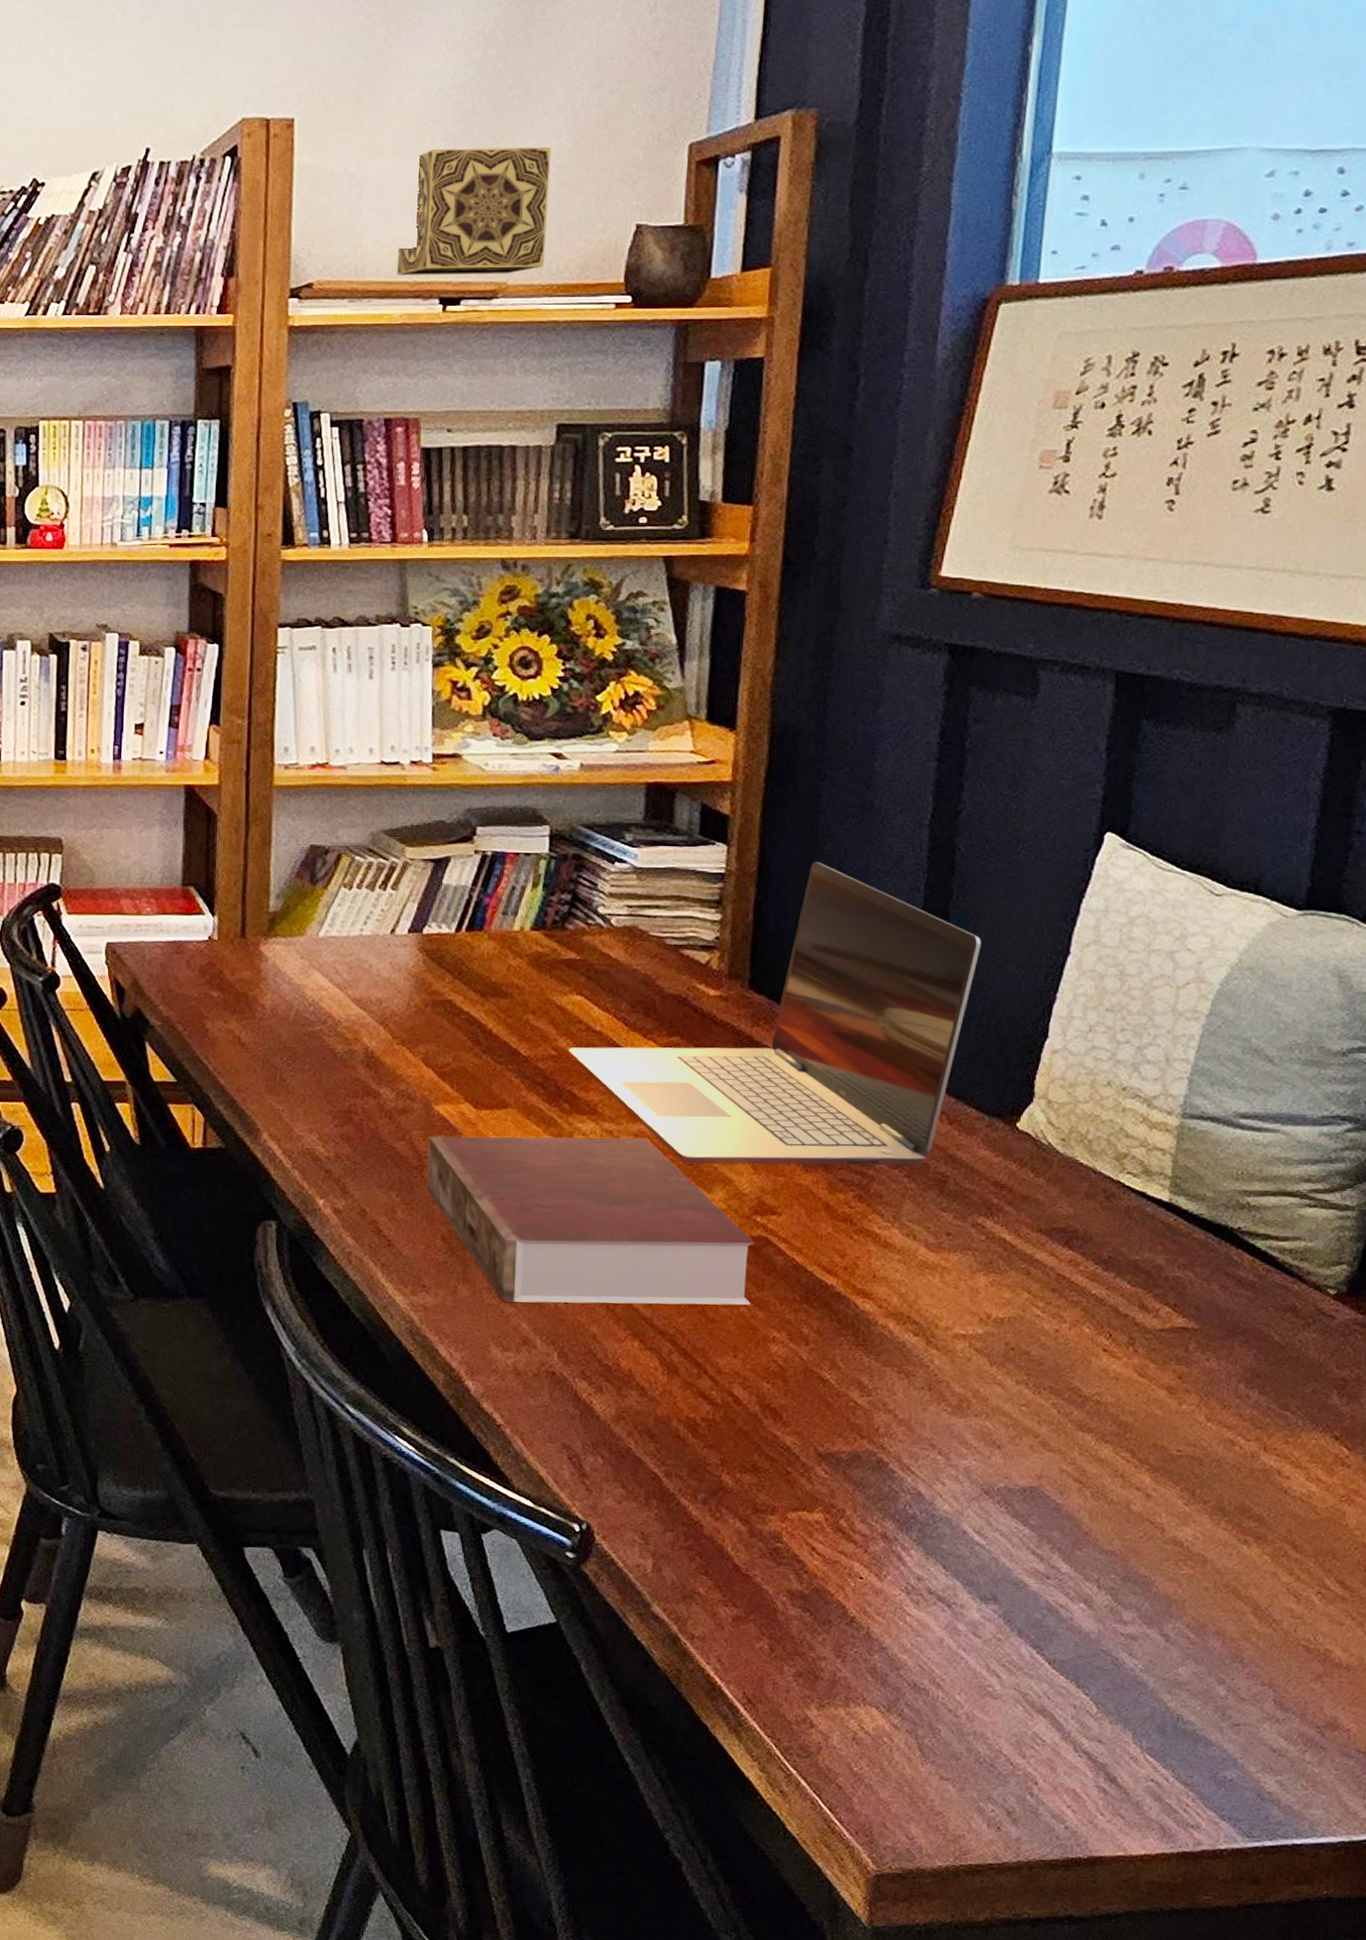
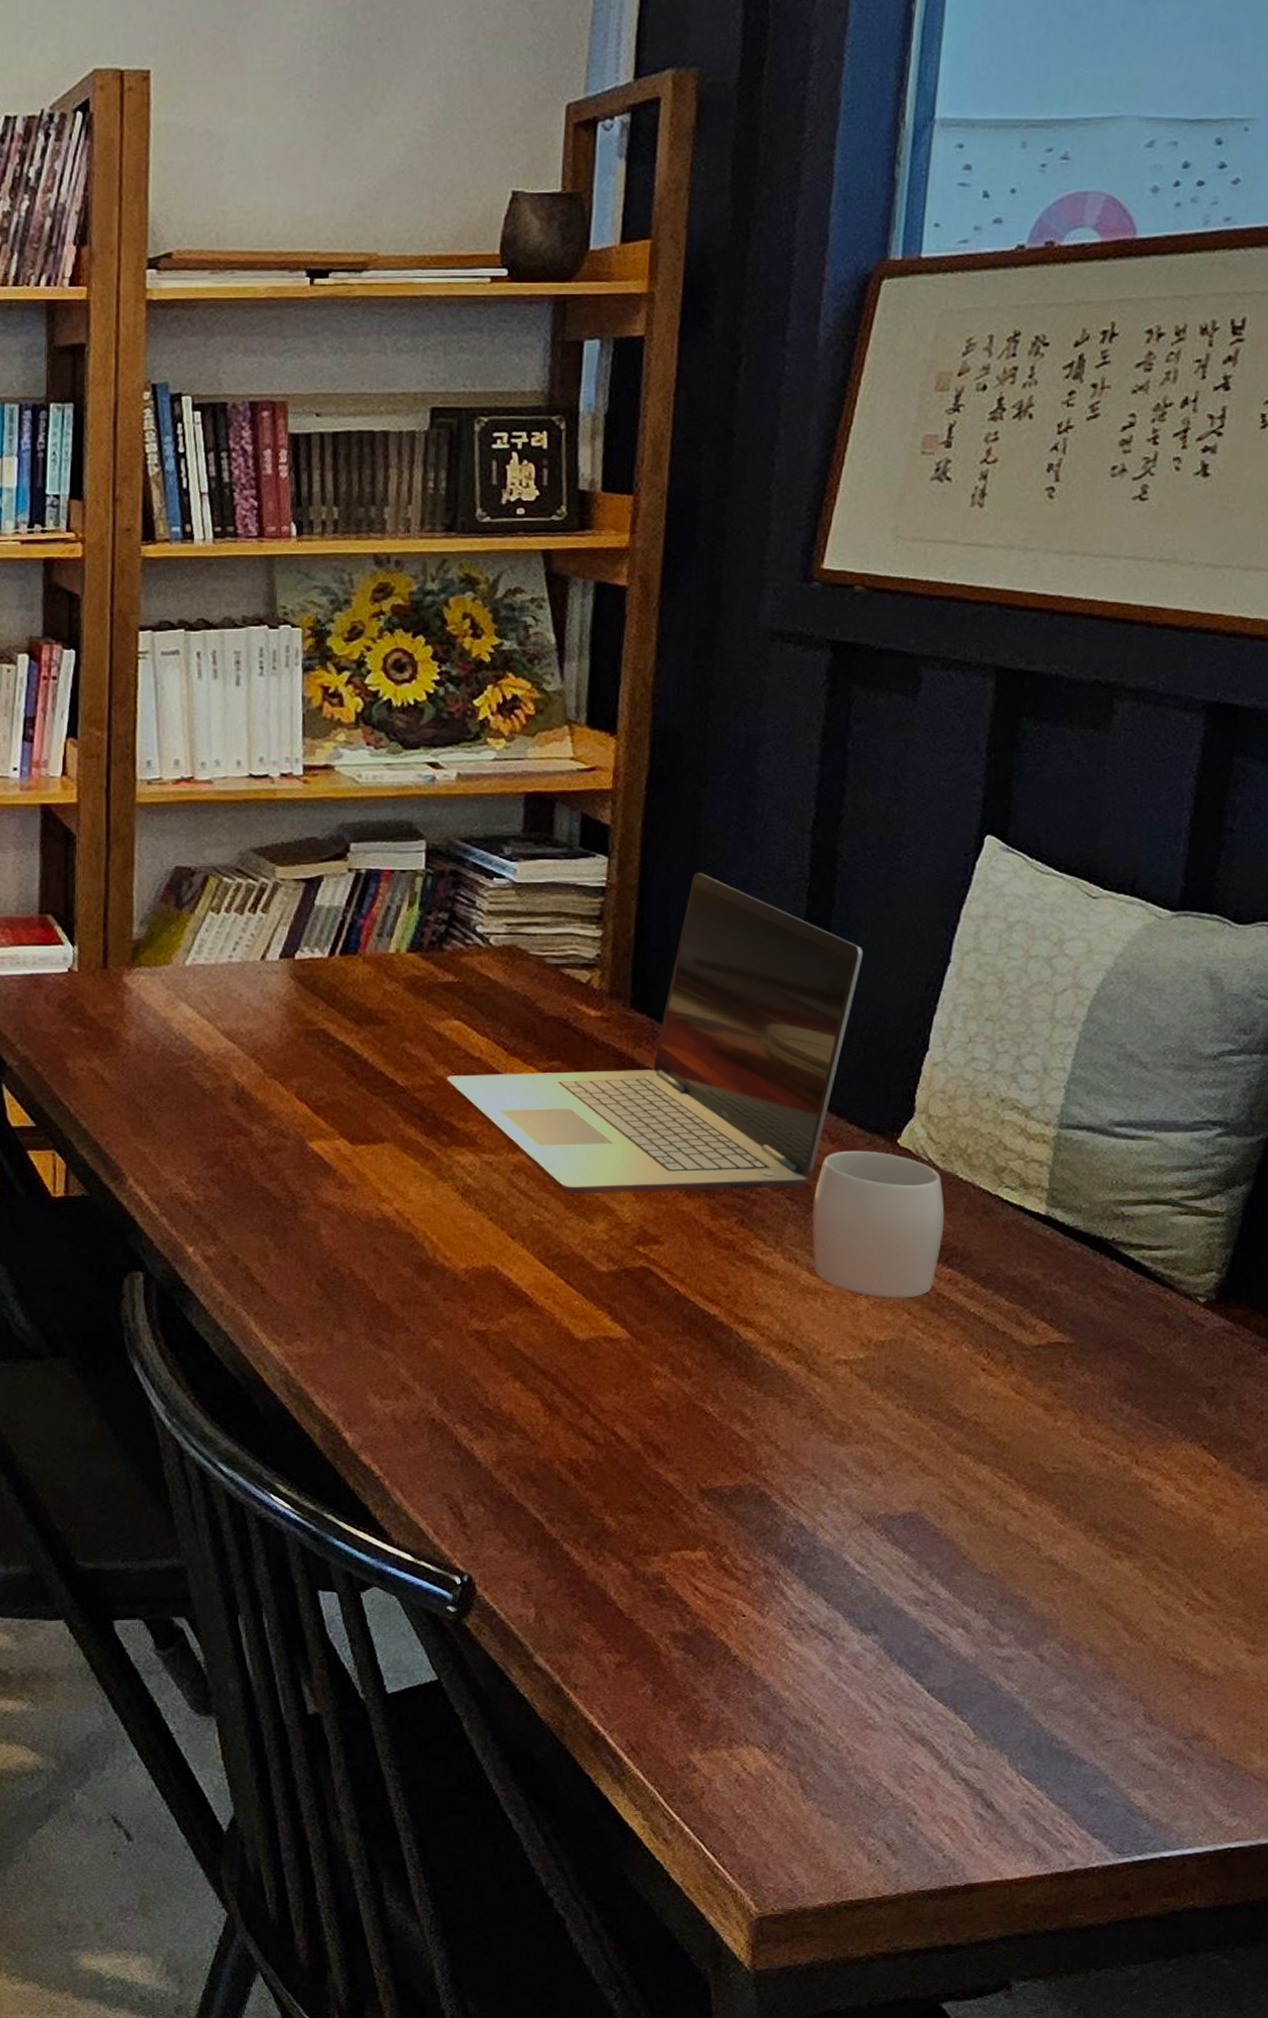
decorative box: present [396,146,552,275] -> none [261,105,424,245]
book: present [427,1136,755,1305] -> none [301,1169,637,1347]
mug: none [930,1132,1065,1278] -> present [812,1150,945,1299]

